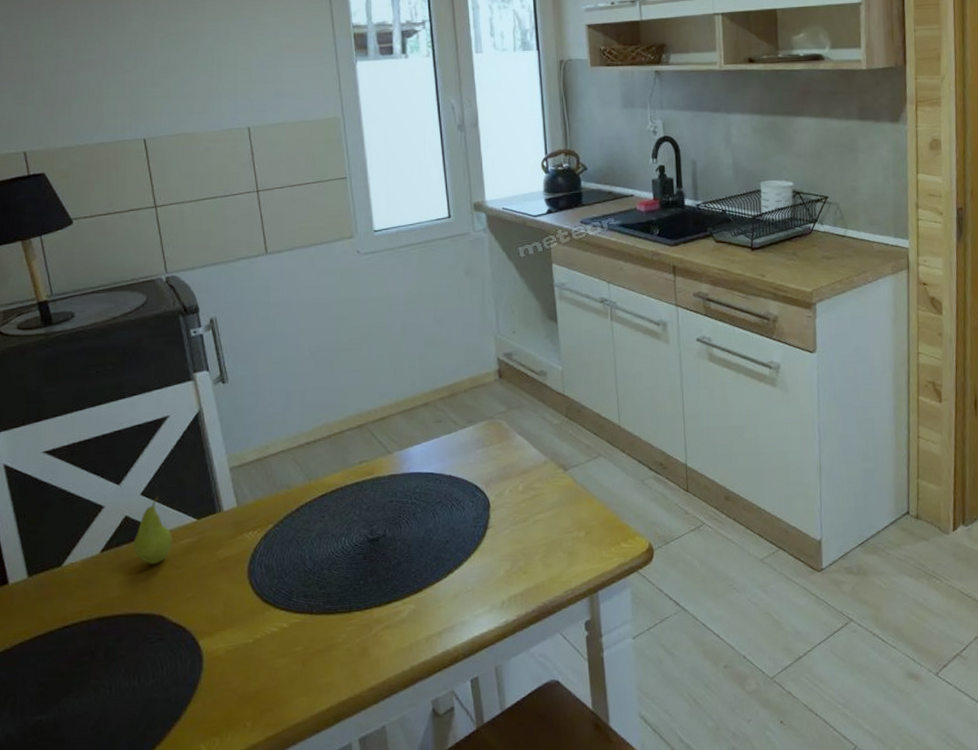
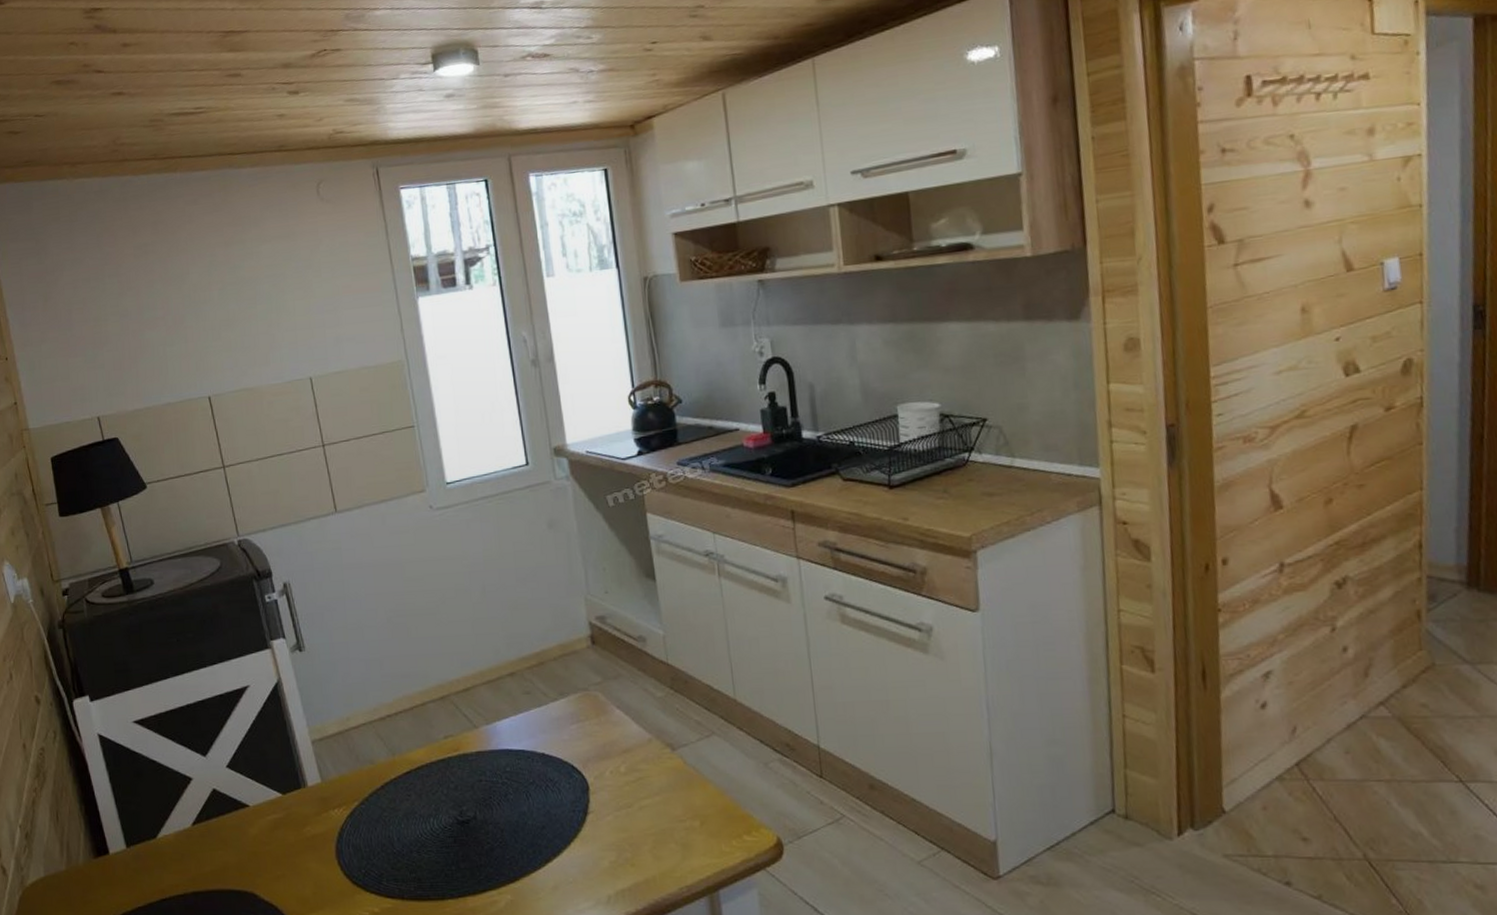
fruit: present [133,496,173,565] -> none [222,768,260,840]

